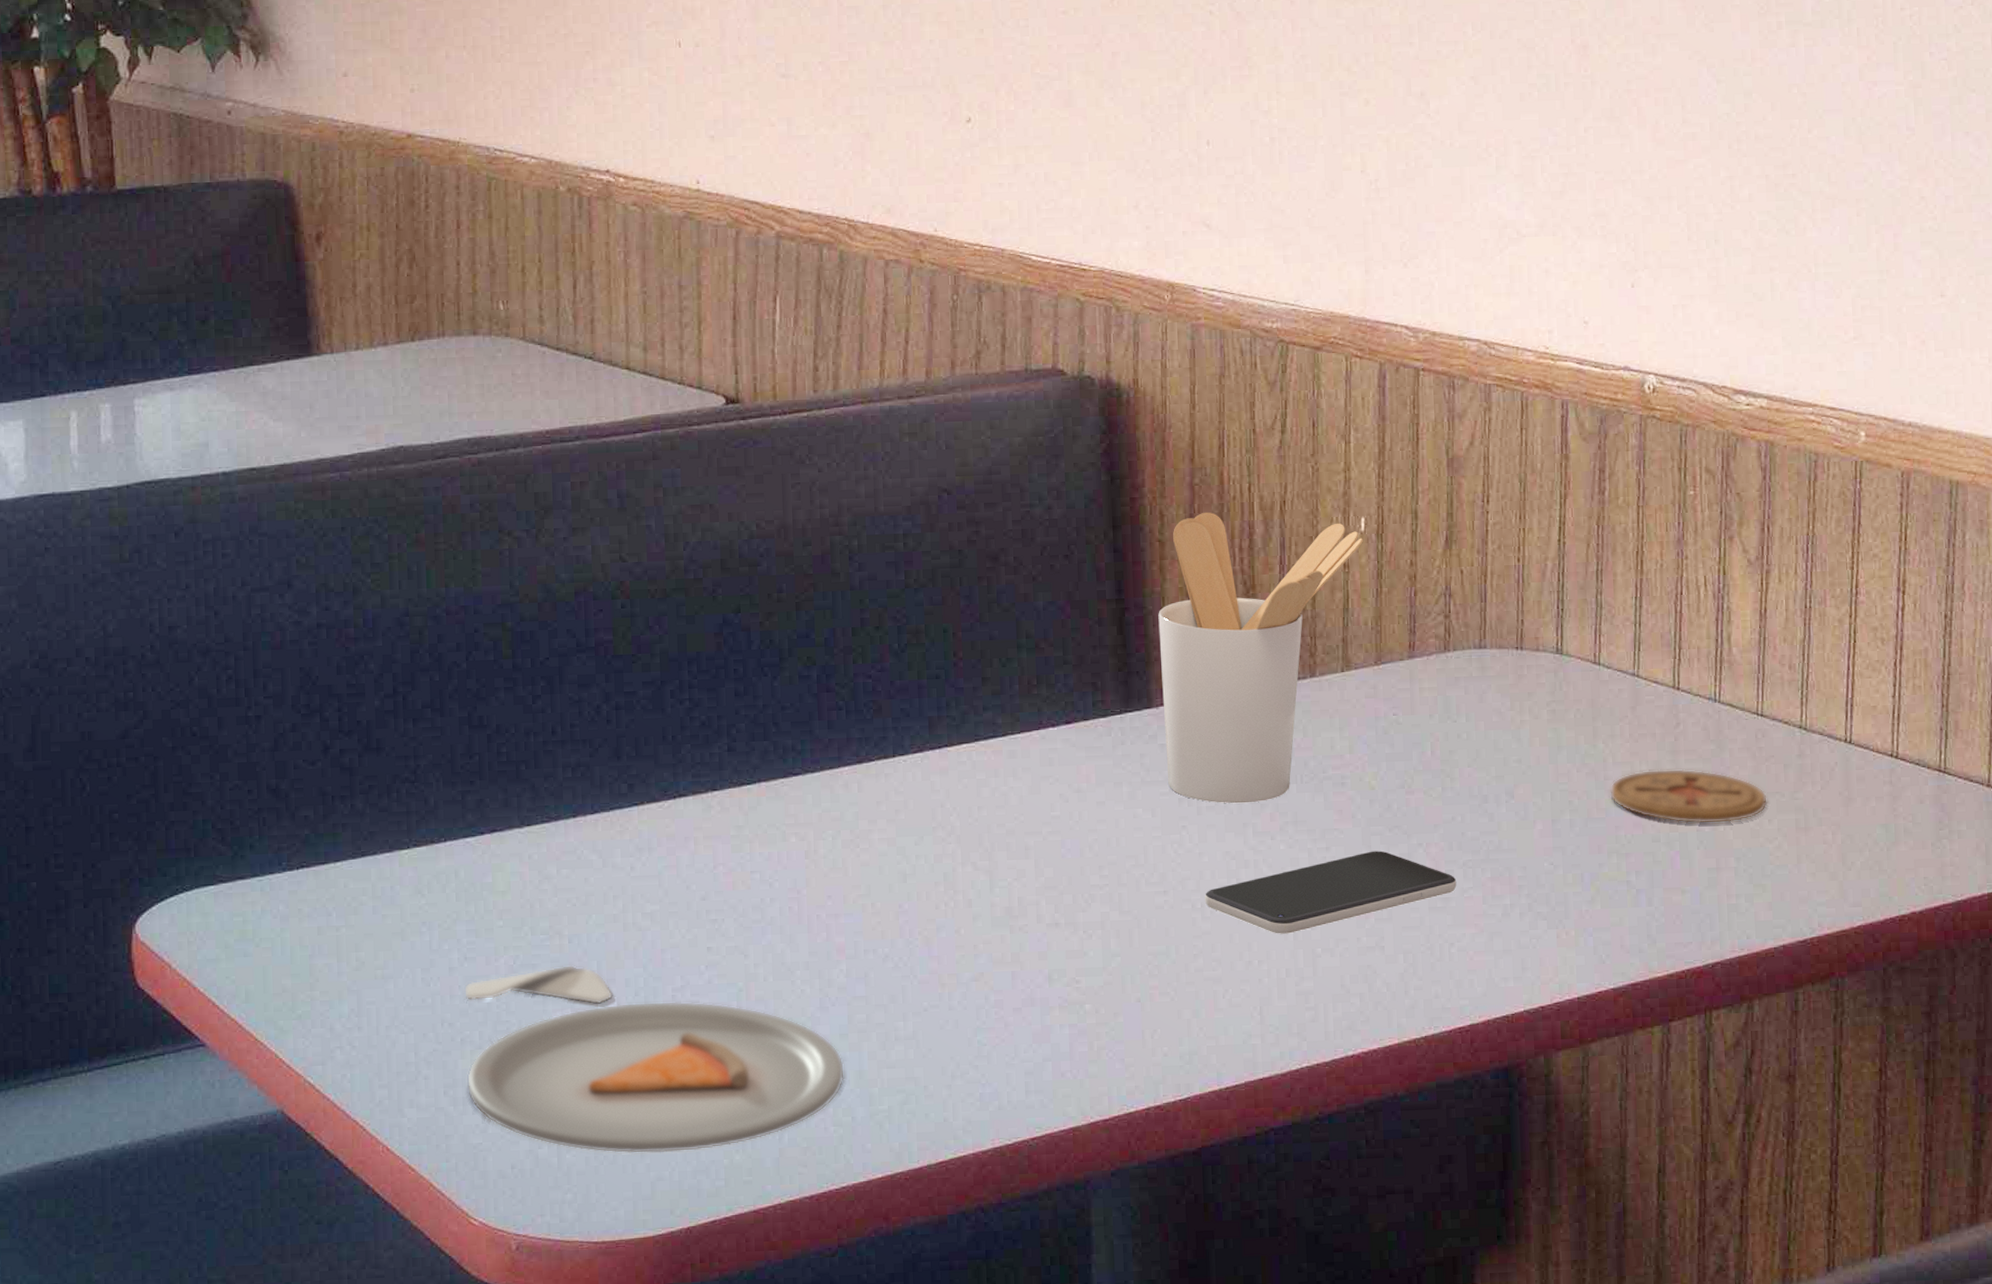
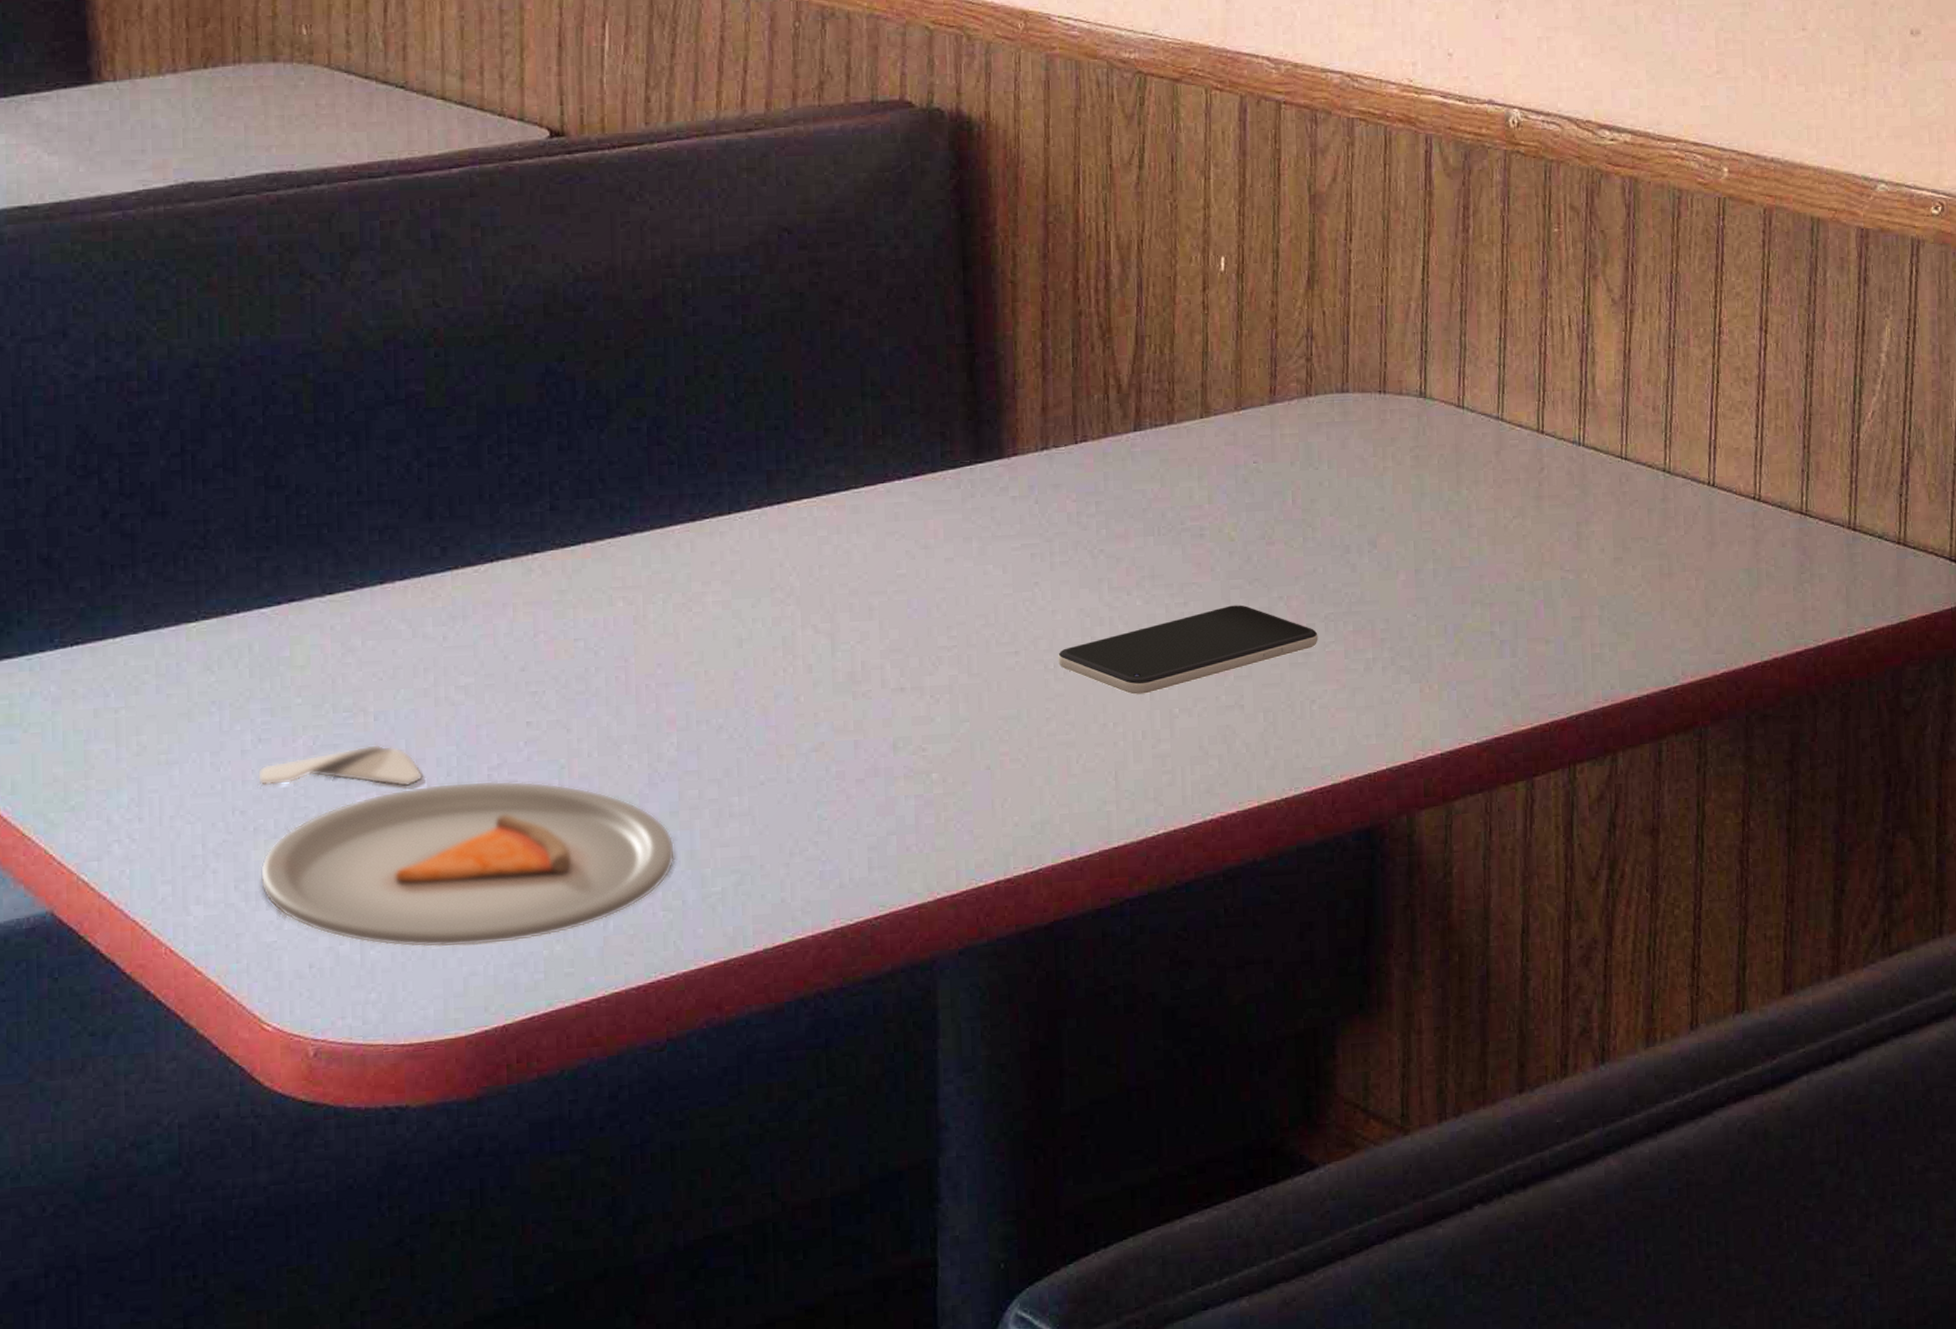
utensil holder: present [1158,512,1364,804] -> none [1010,251,1224,558]
coaster: present [1610,768,1768,825] -> none [1474,514,1632,572]

